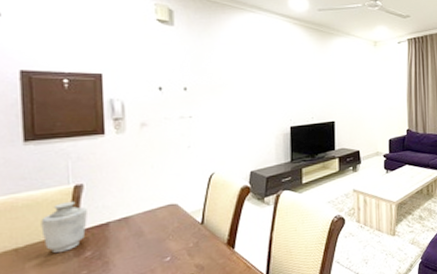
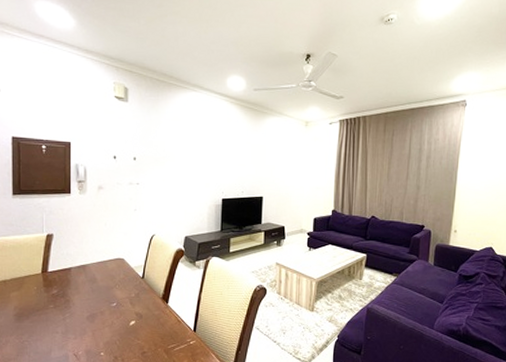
vase: present [41,201,87,254] -> none [22,247,55,288]

